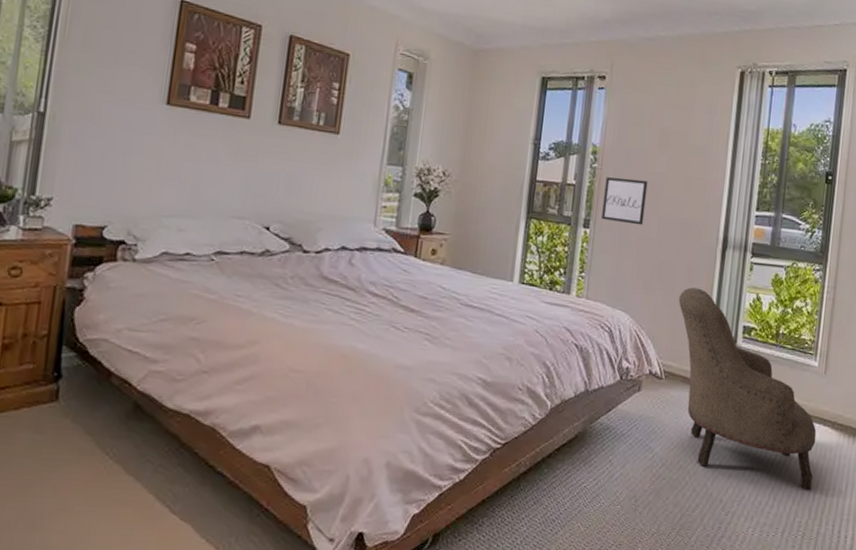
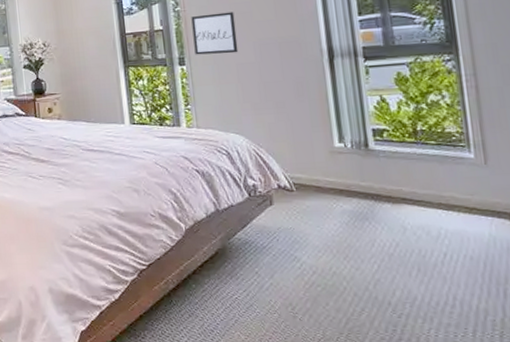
armchair: present [678,287,817,491] -> none [292,100,499,287]

